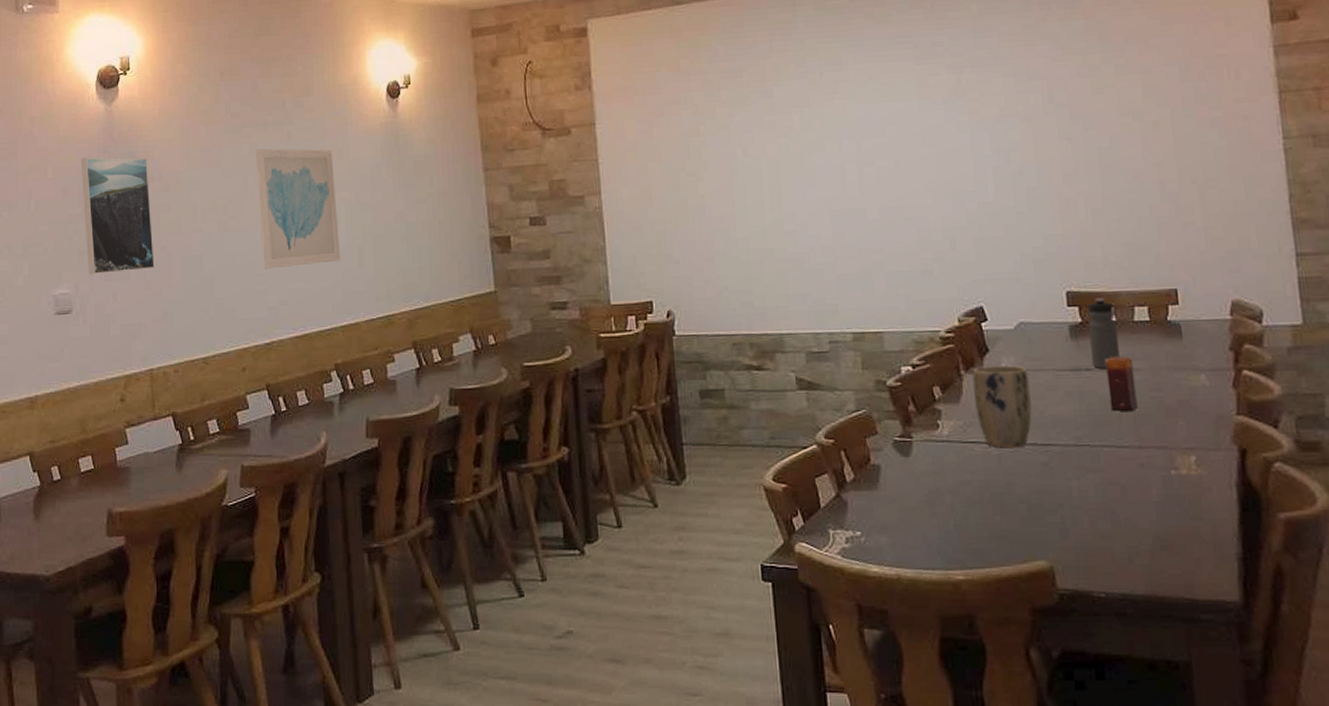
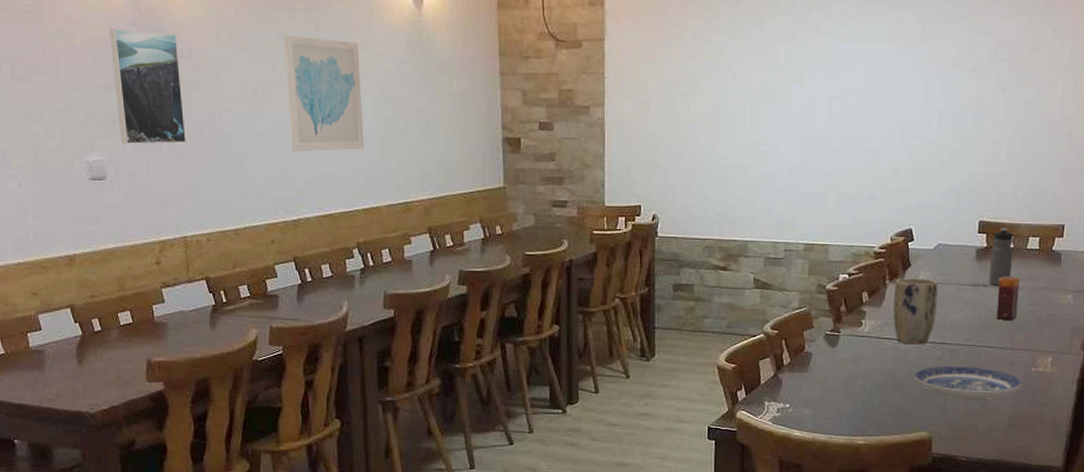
plate: none [1016,472,1162,515] -> present [914,366,1022,399]

